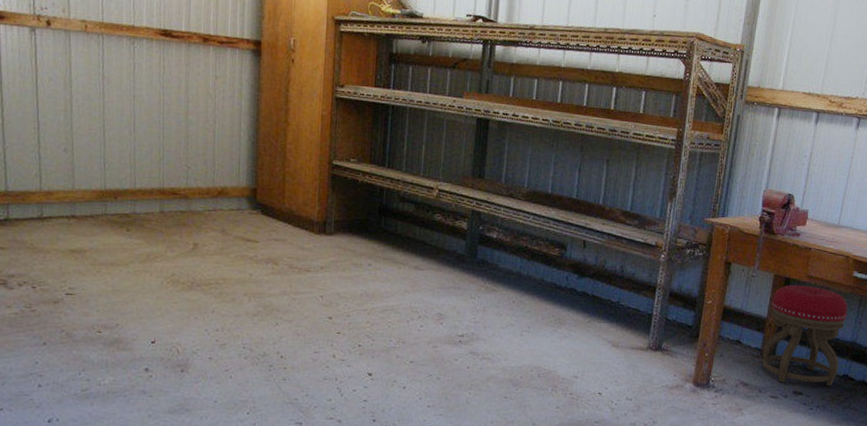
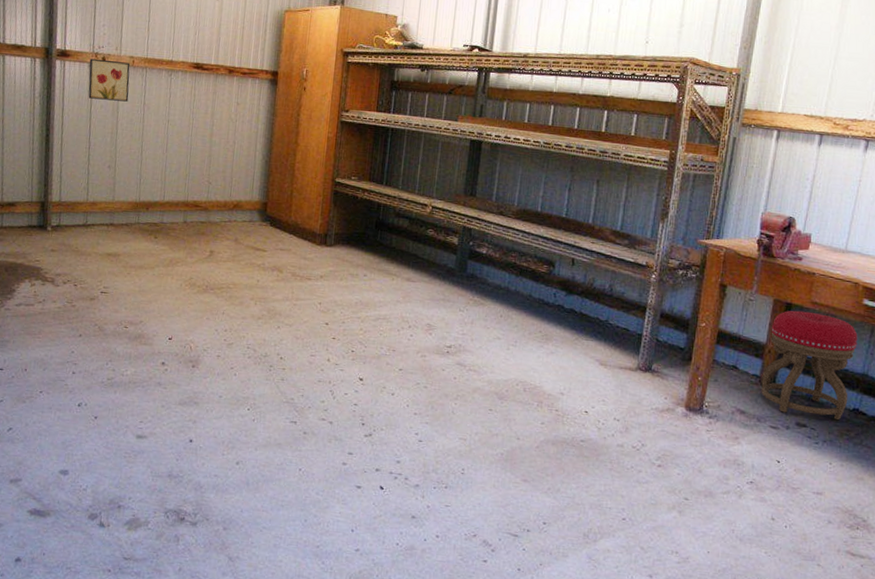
wall art: none [30,21,84,74] -> present [88,58,130,102]

